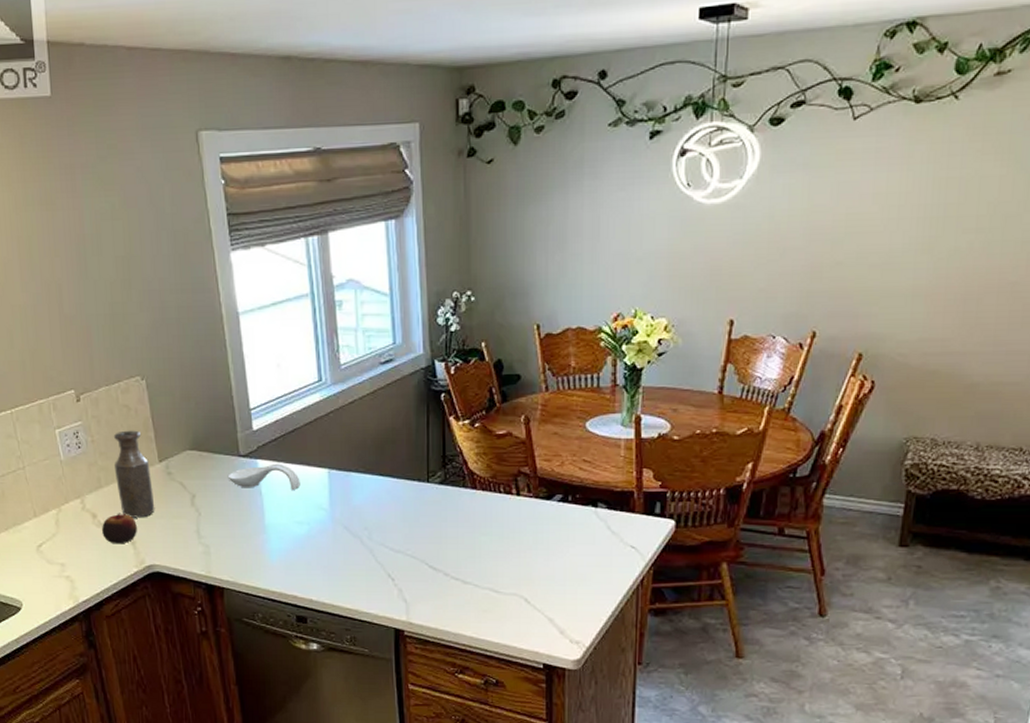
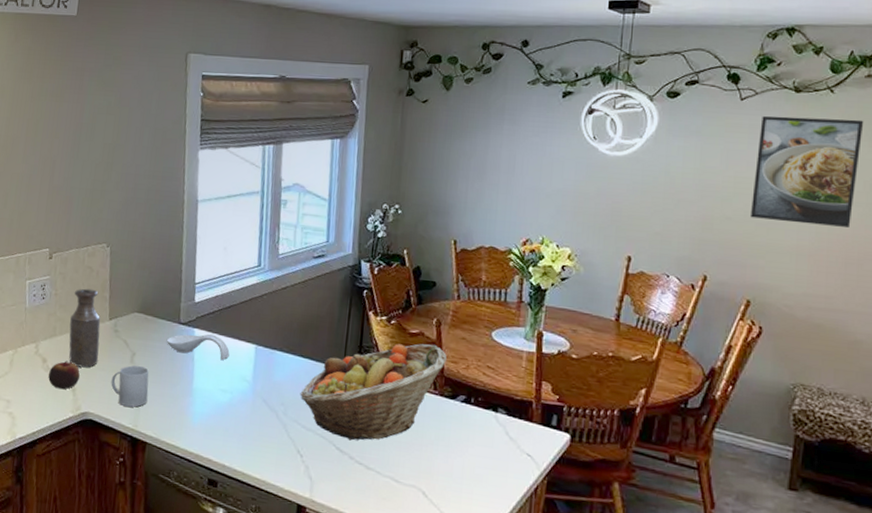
mug: none [173,509,217,553] -> present [111,365,149,407]
fruit basket: none [383,443,538,557] -> present [300,344,447,441]
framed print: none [862,129,991,260] -> present [749,116,864,227]

